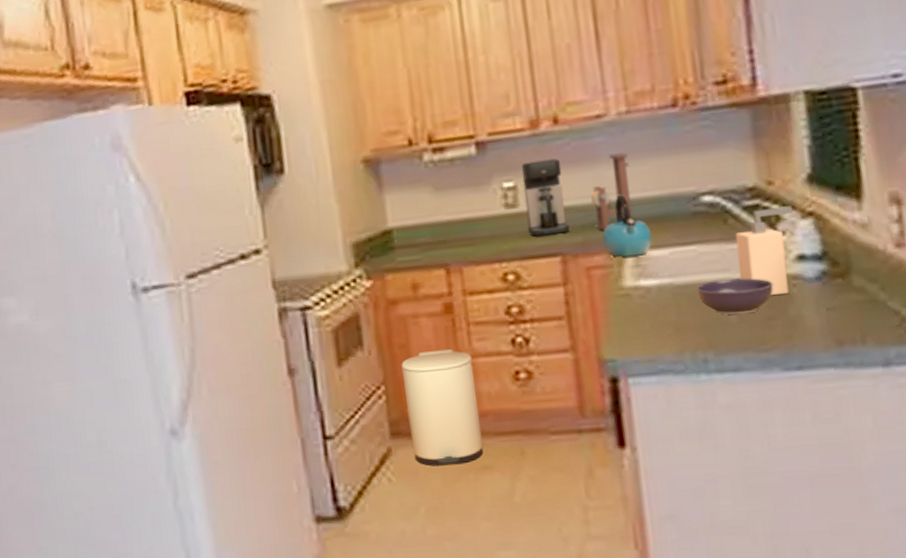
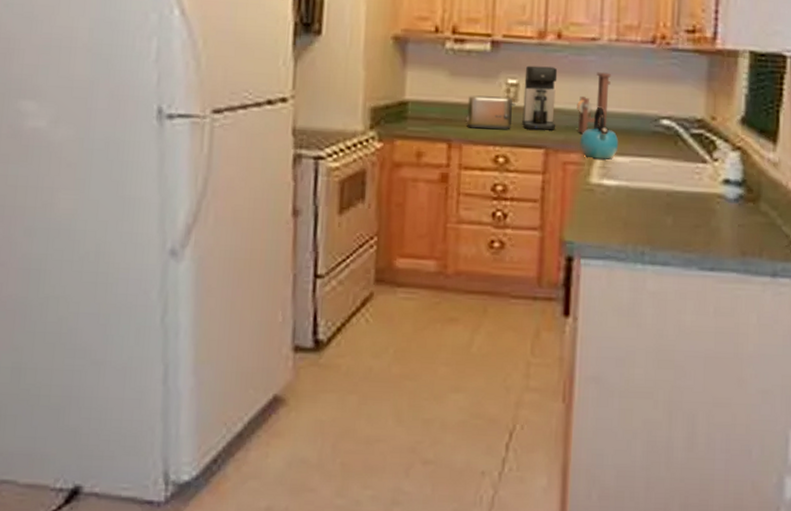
pedal bin: present [401,348,484,466] -> none [392,212,456,314]
toaster: none [460,203,517,247] -> present [466,95,516,130]
bowl: present [695,277,774,315] -> none [645,189,704,220]
soap dispenser: present [735,206,793,296] -> none [679,138,726,209]

